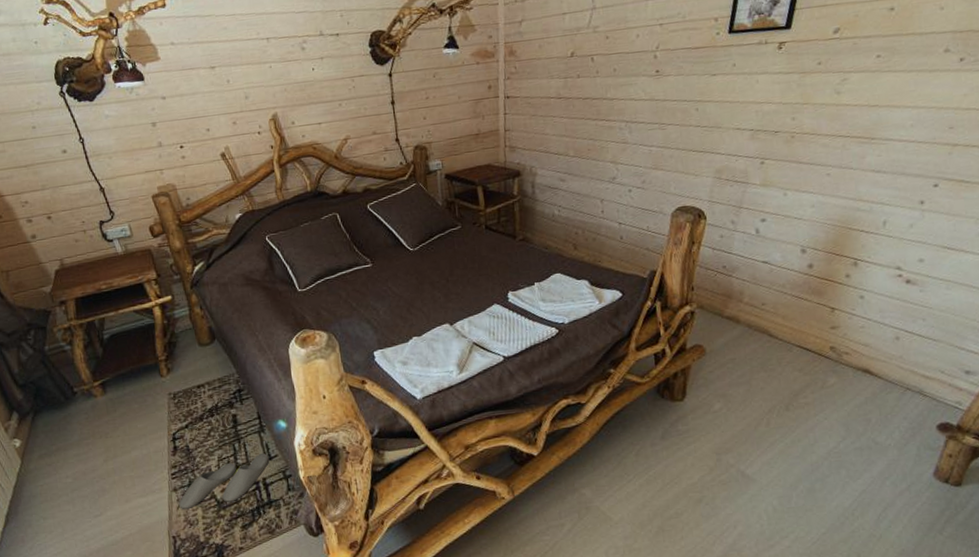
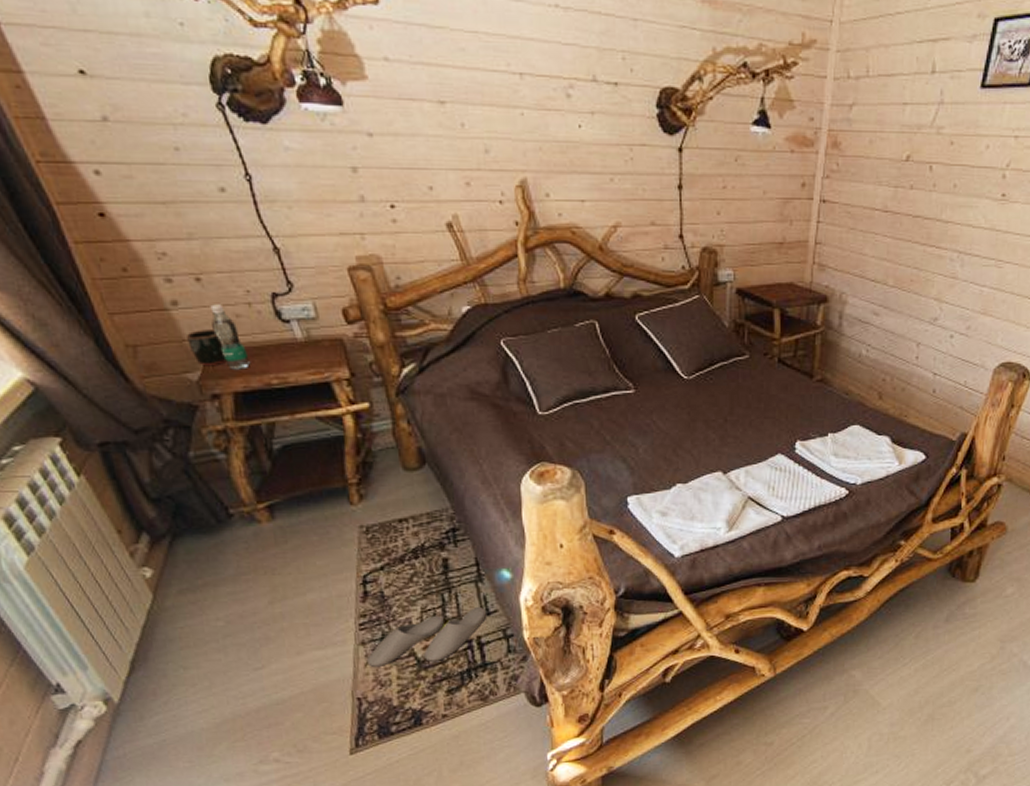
mug: none [41,253,70,281] -> present [185,330,227,367]
bottle: none [58,234,86,281] -> present [210,304,250,370]

